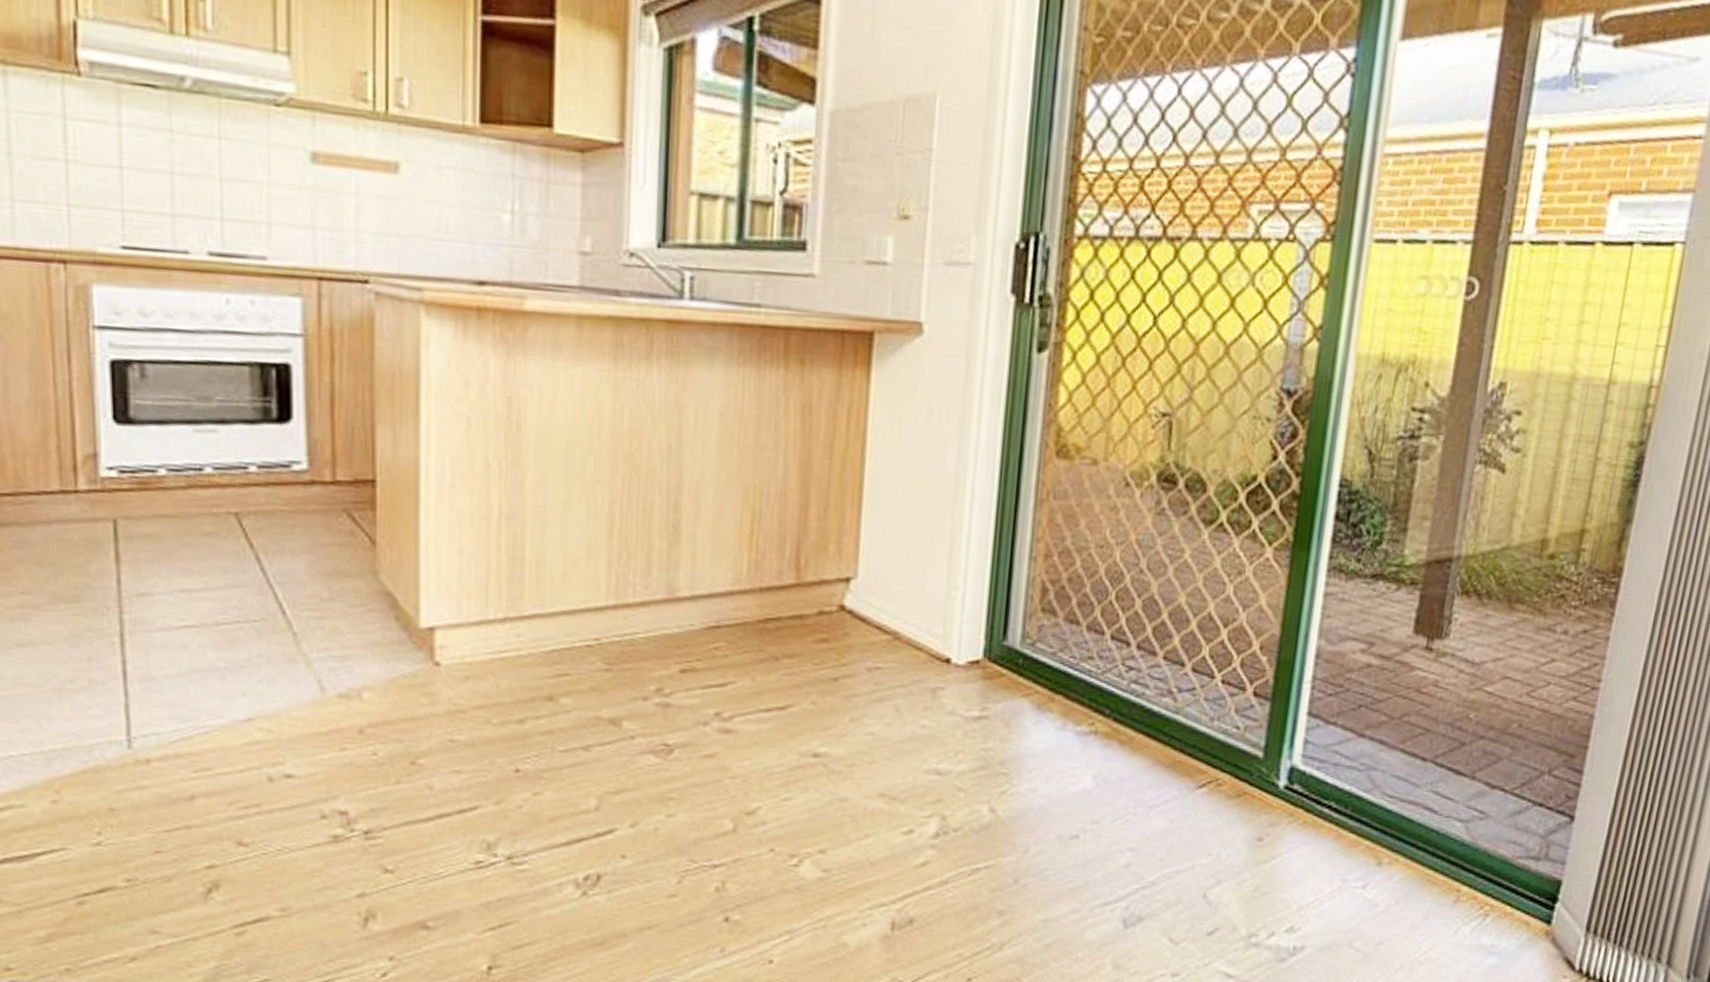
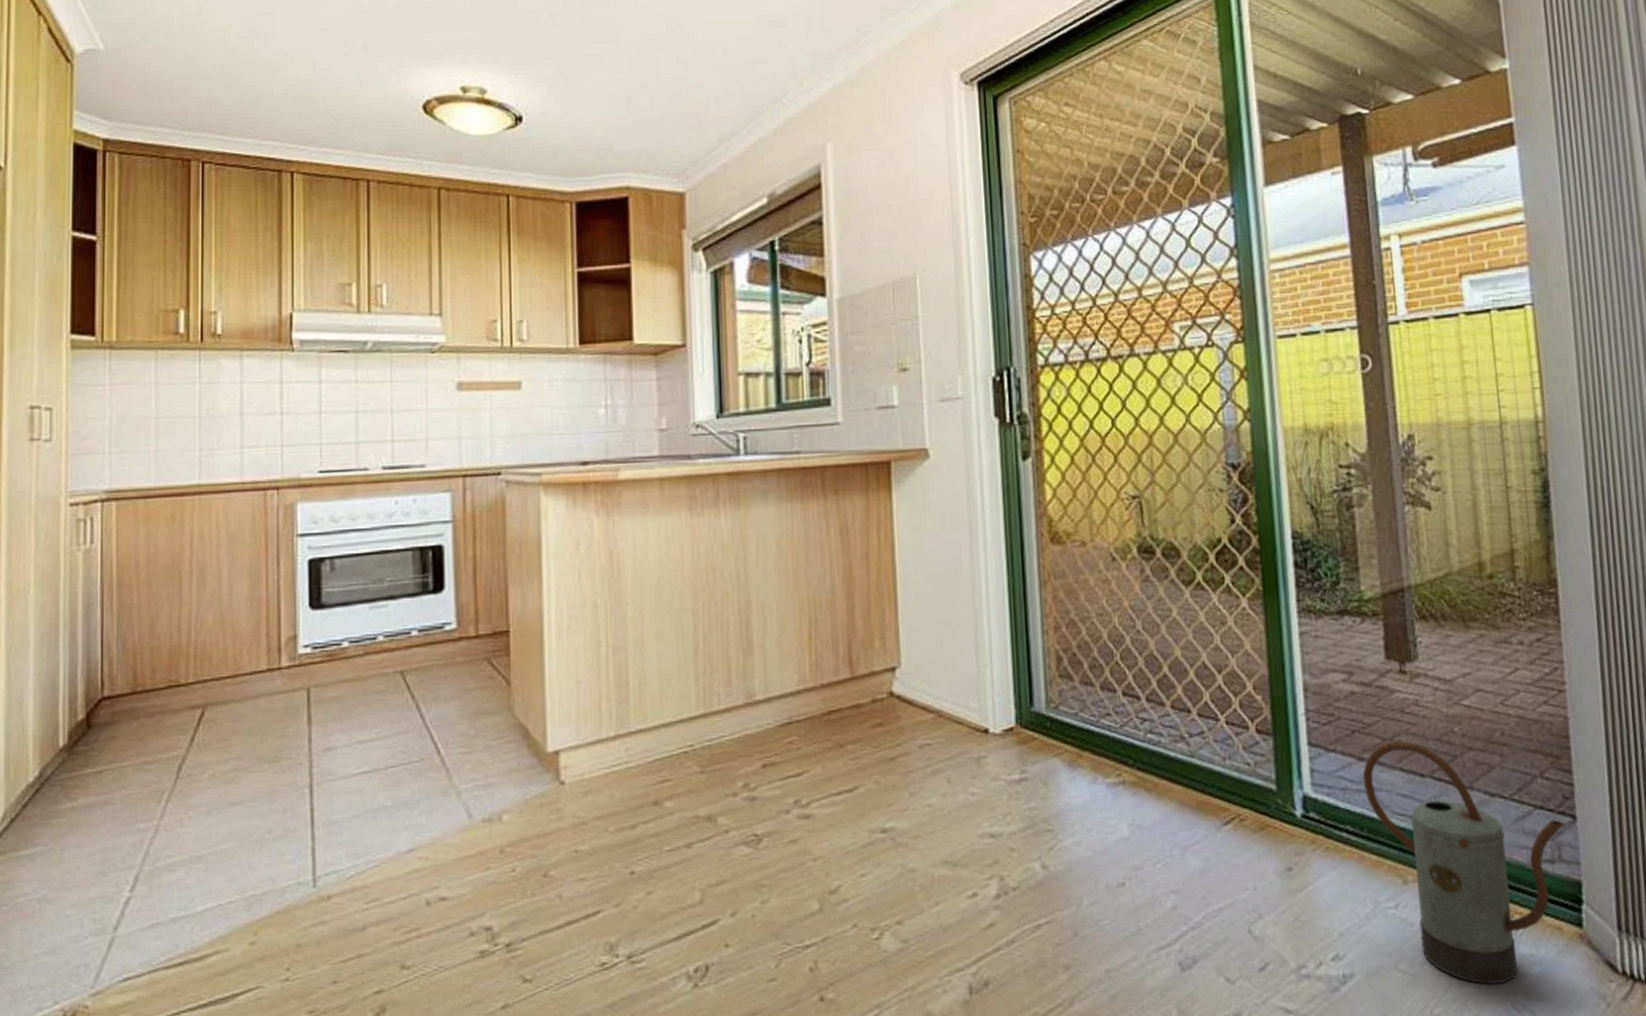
watering can: none [1358,720,1560,970] -> present [1362,740,1564,985]

